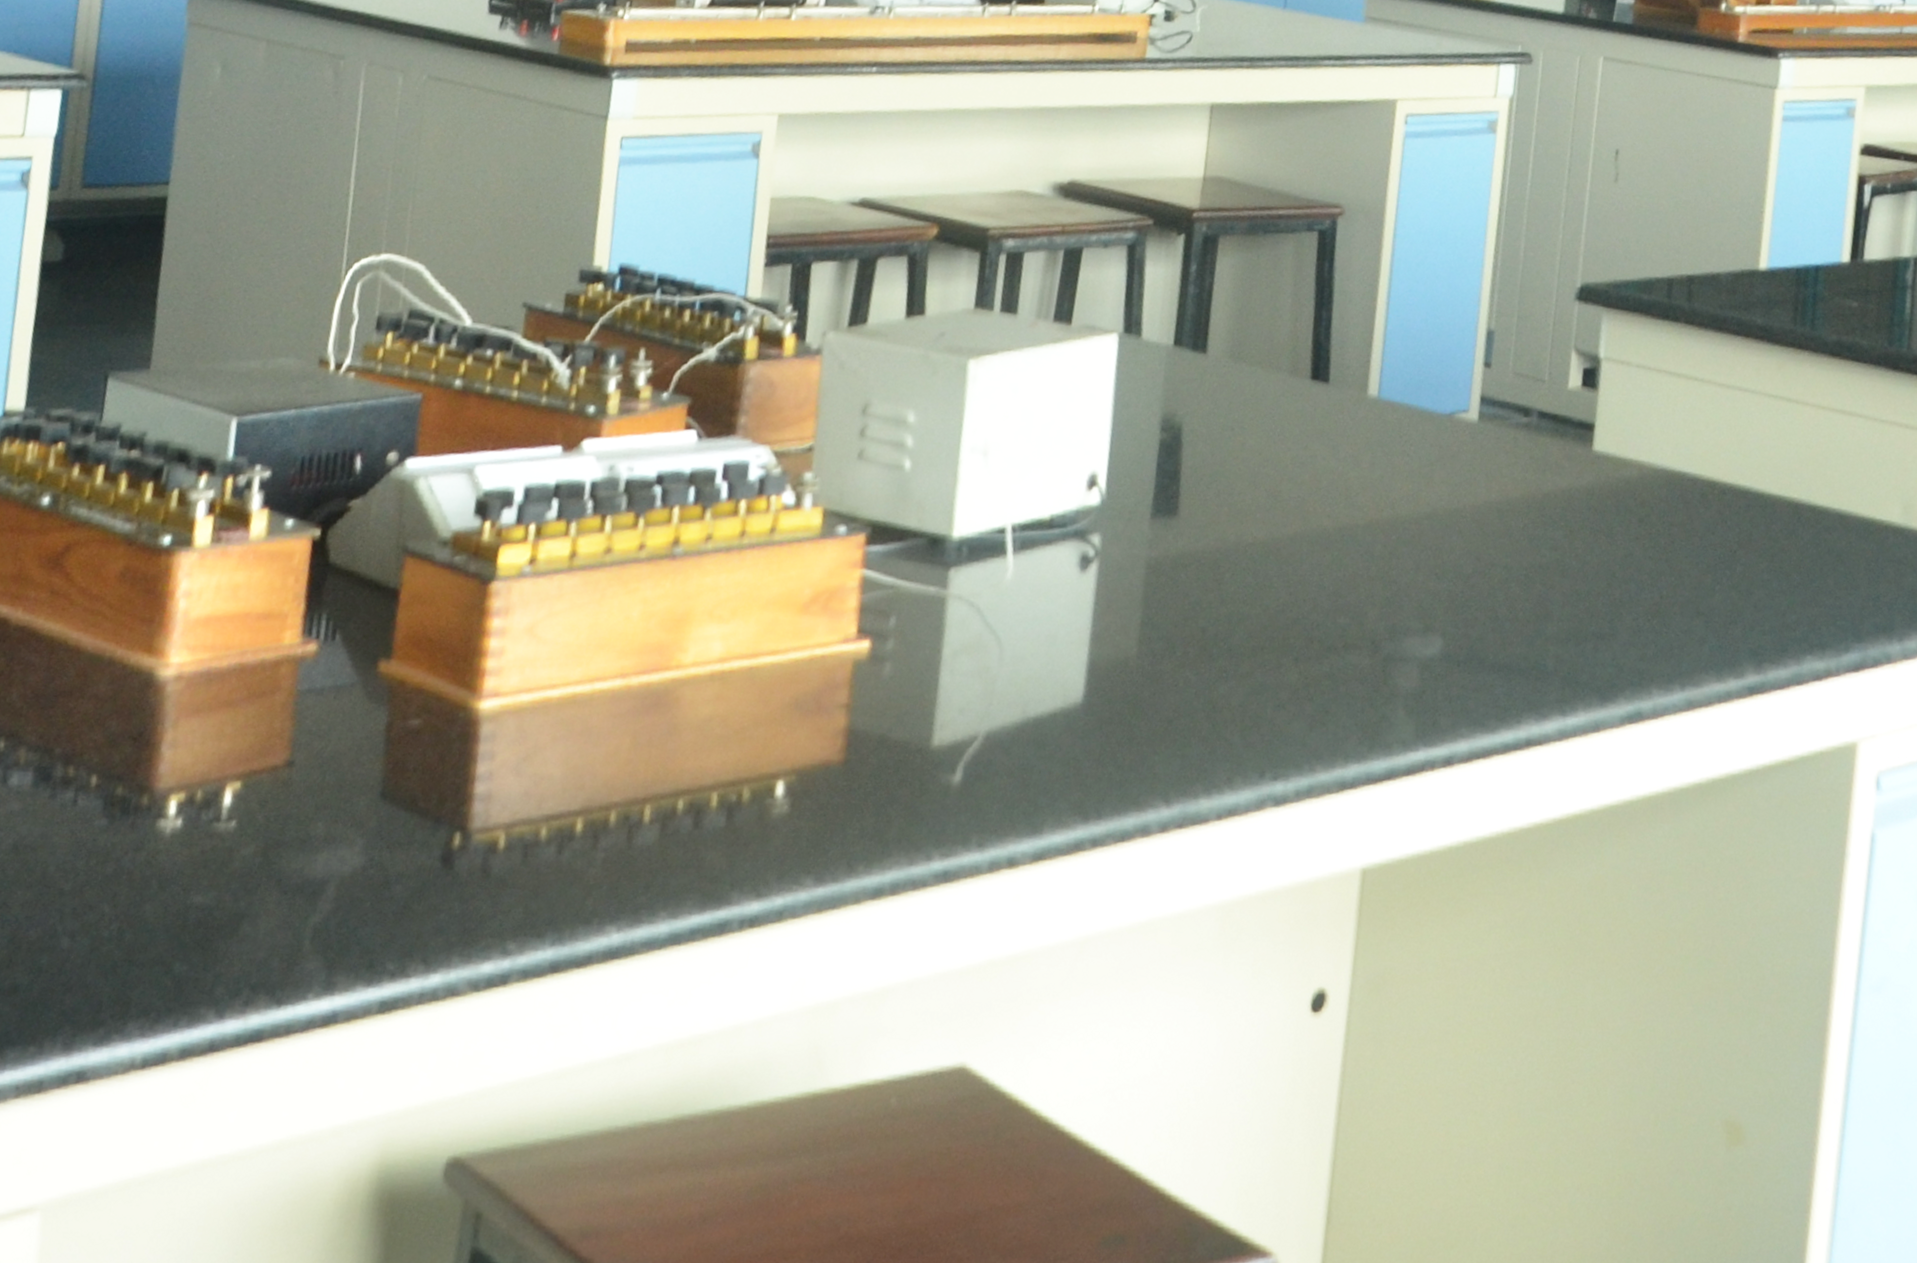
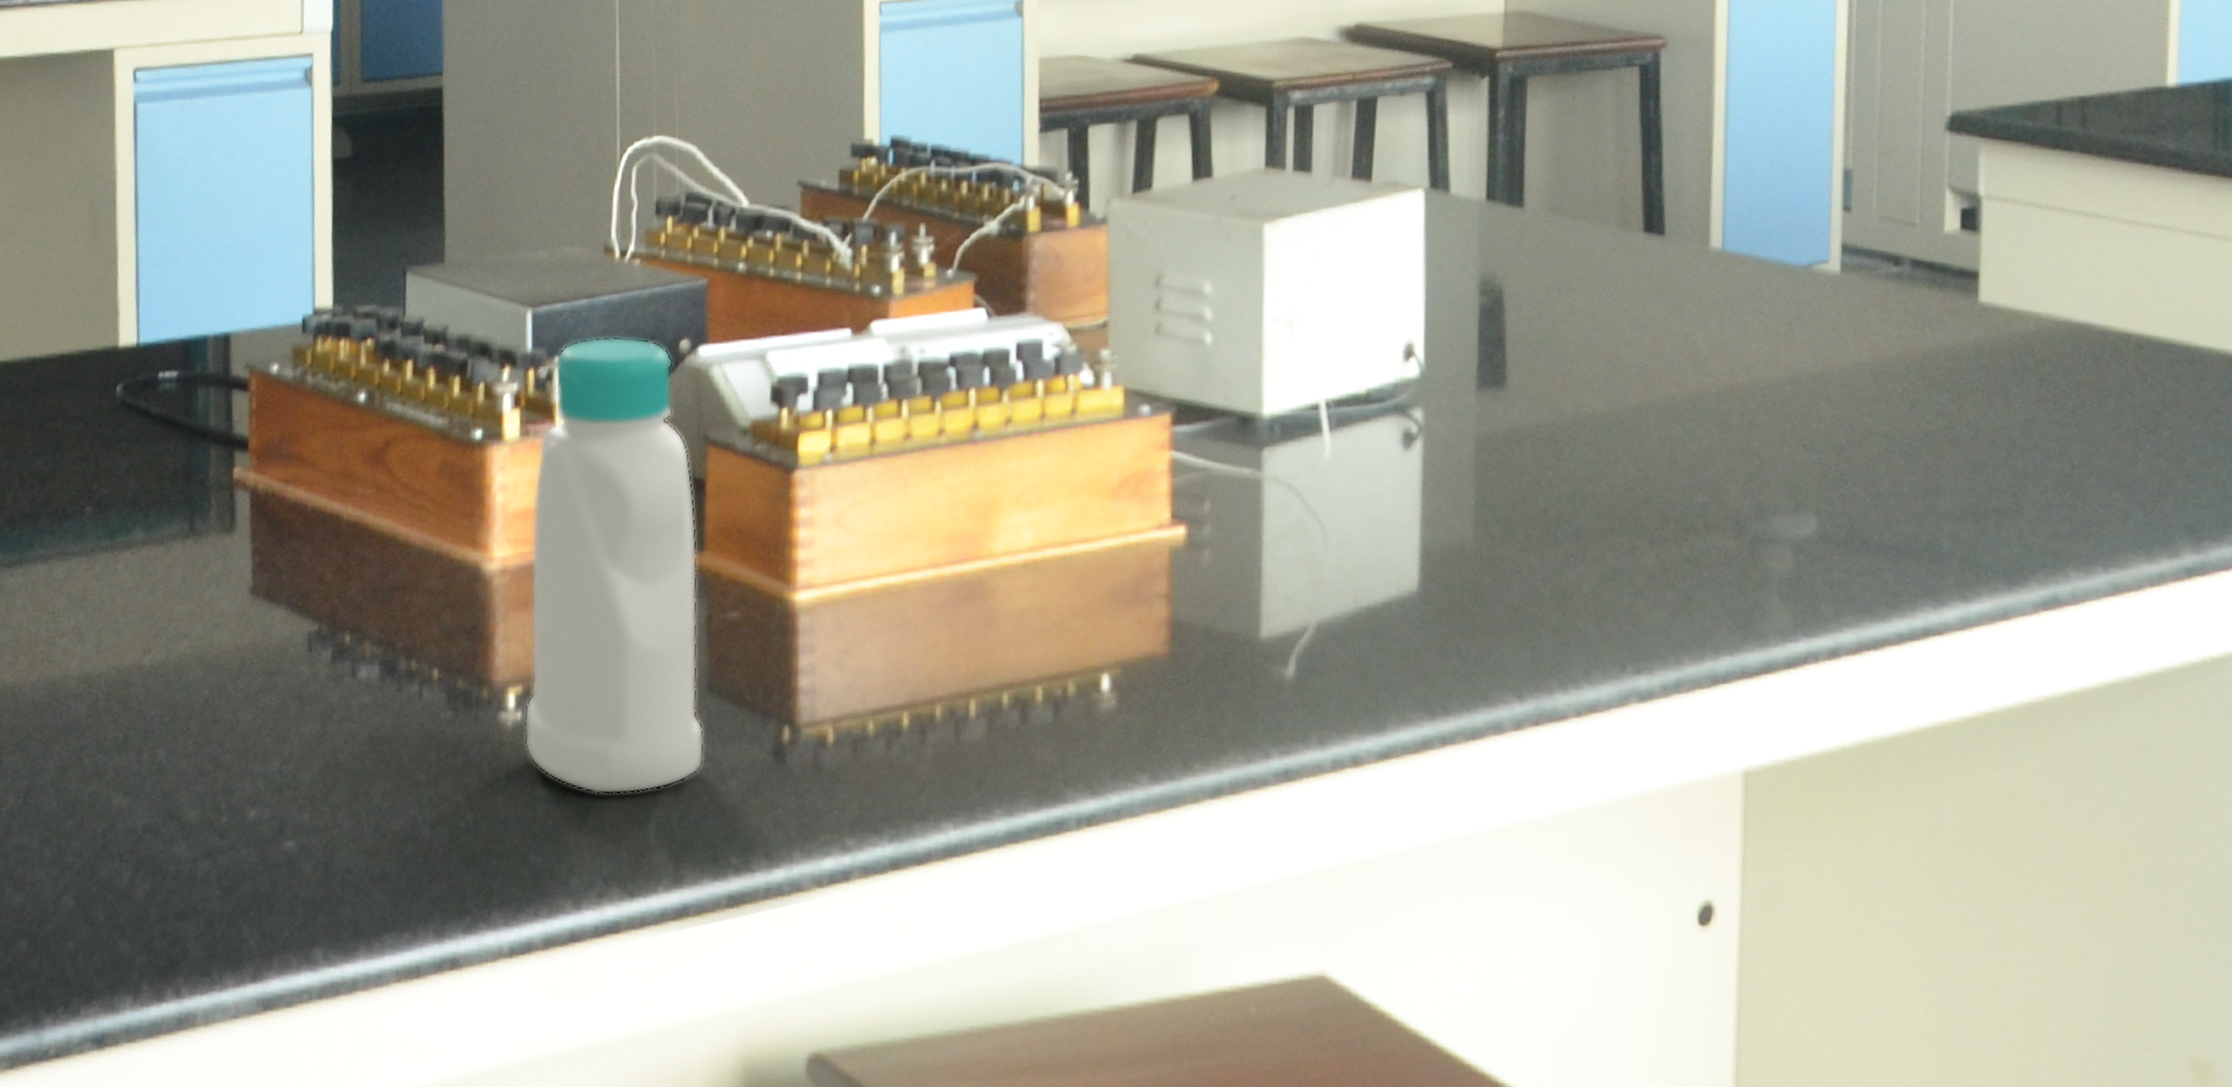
bottle: none [181,447,387,902] -> present [524,336,705,795]

